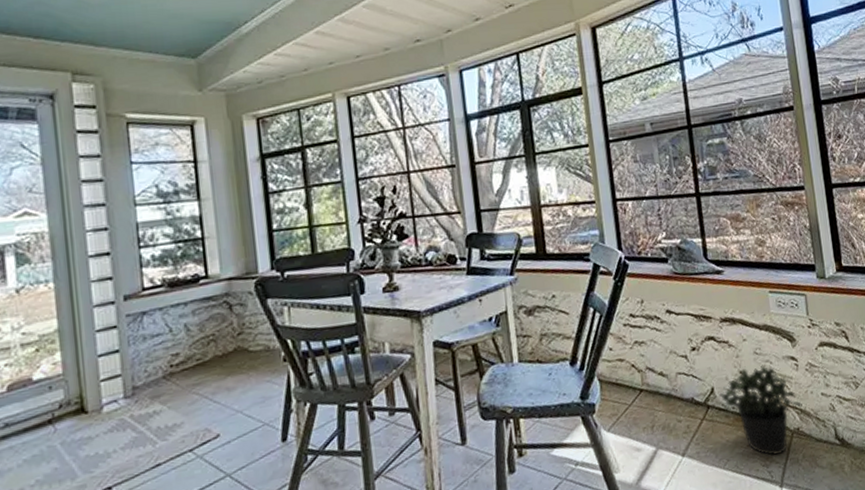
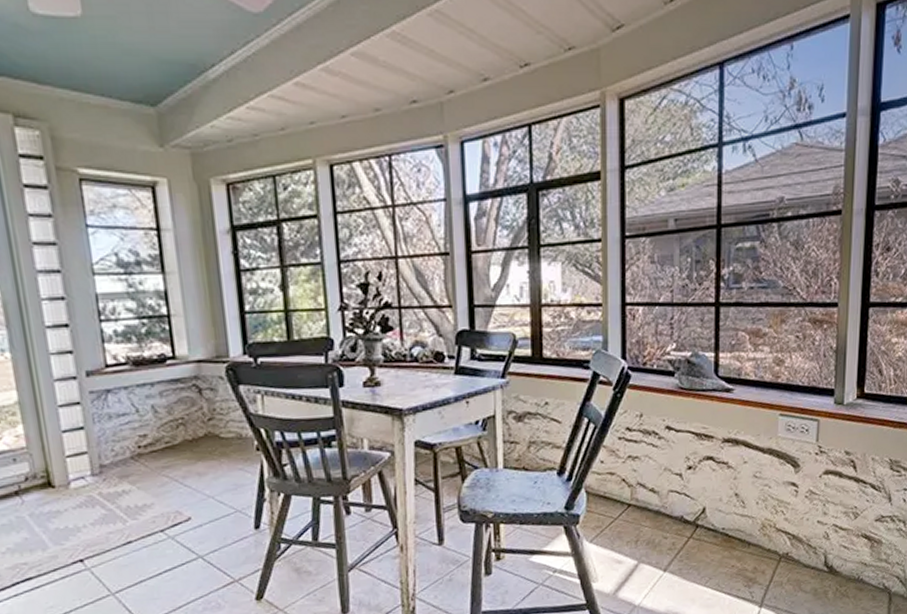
potted plant: present [719,364,803,456] -> none [710,488,796,578]

